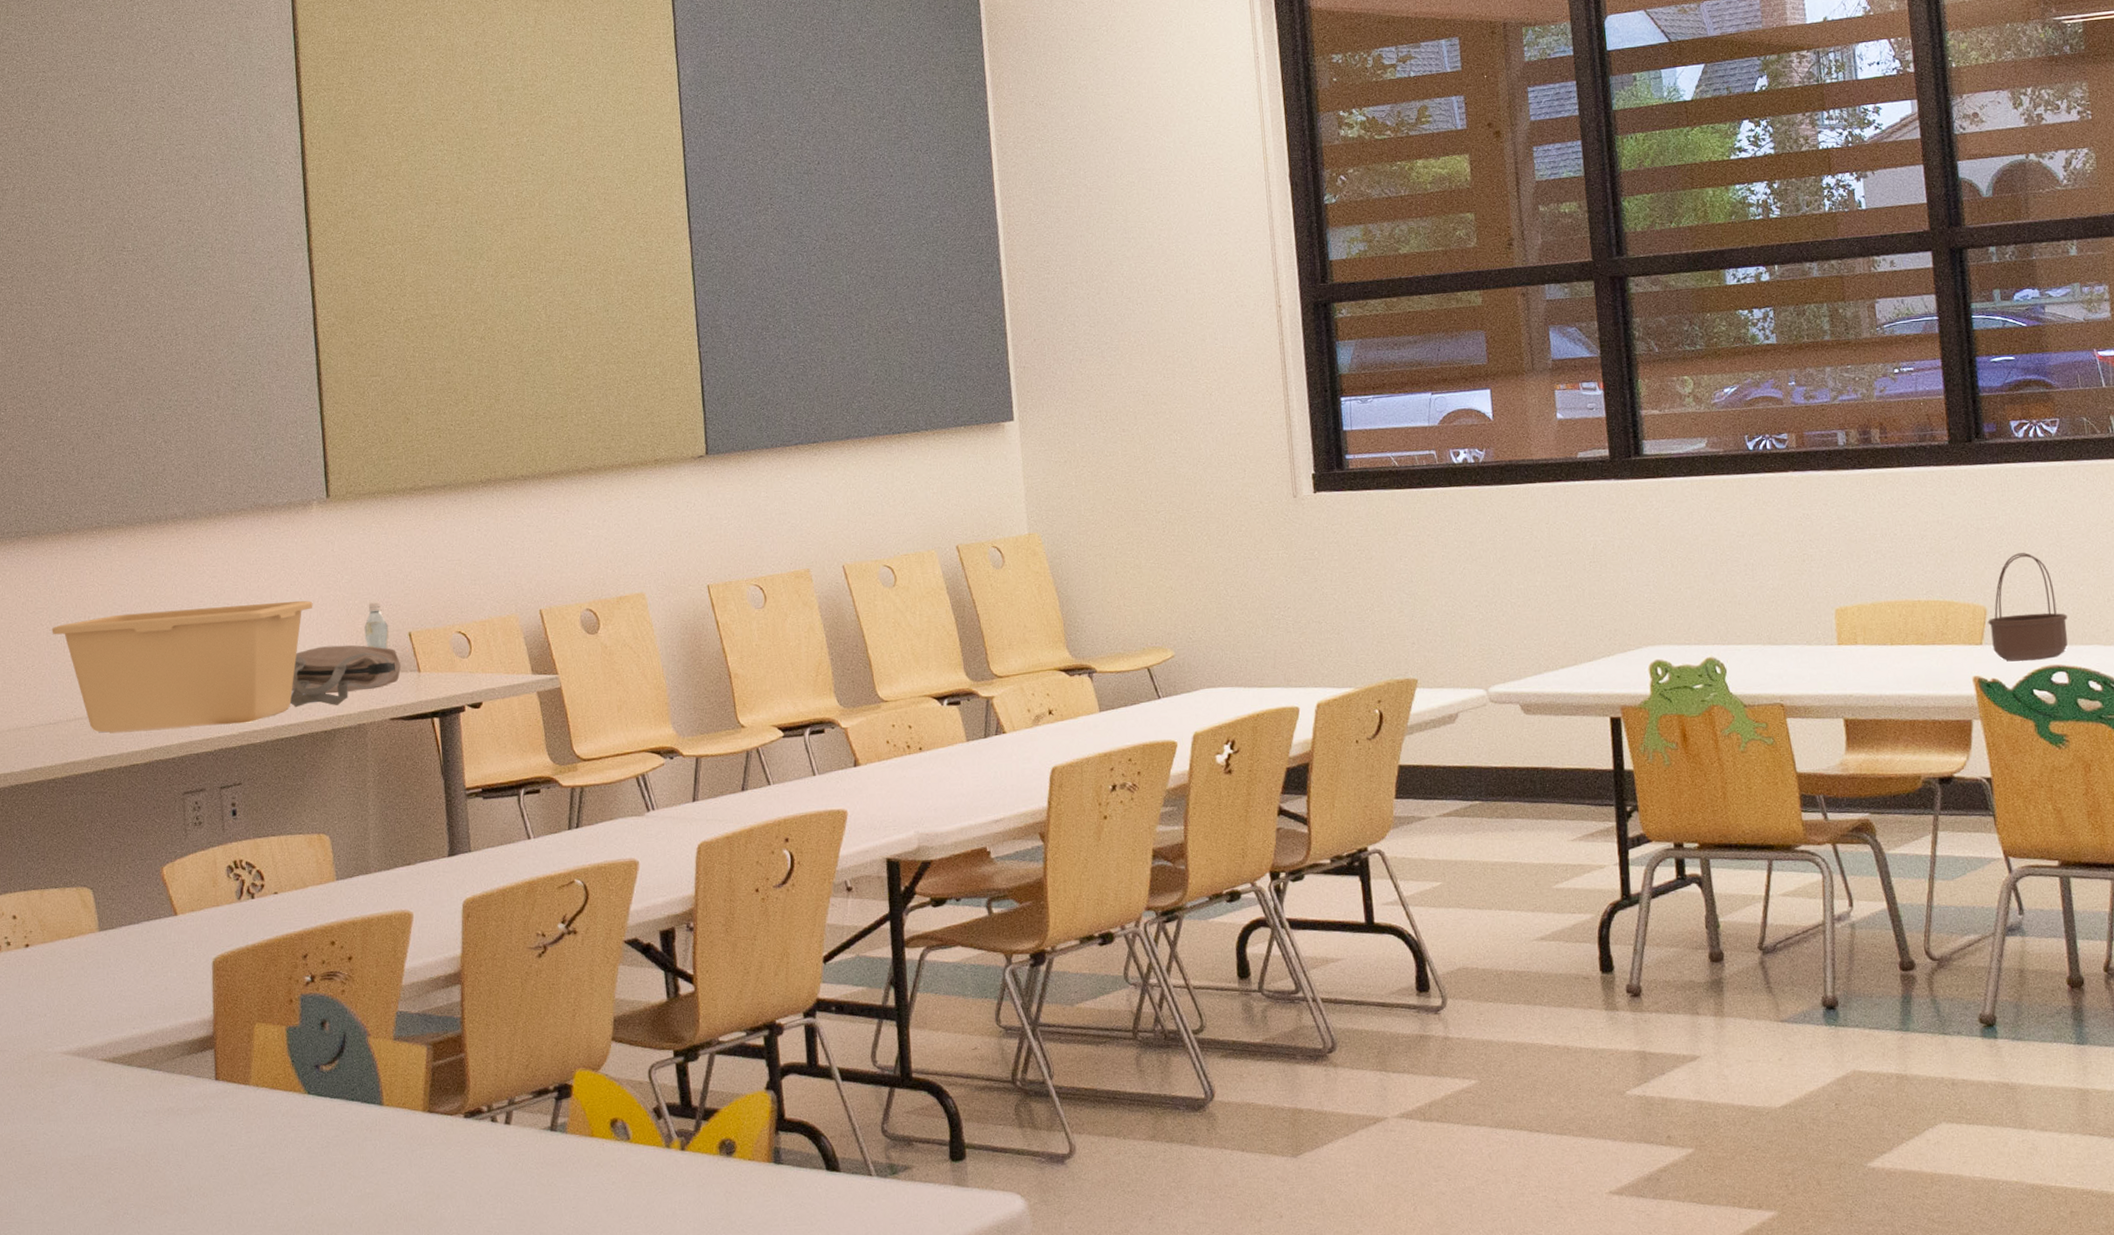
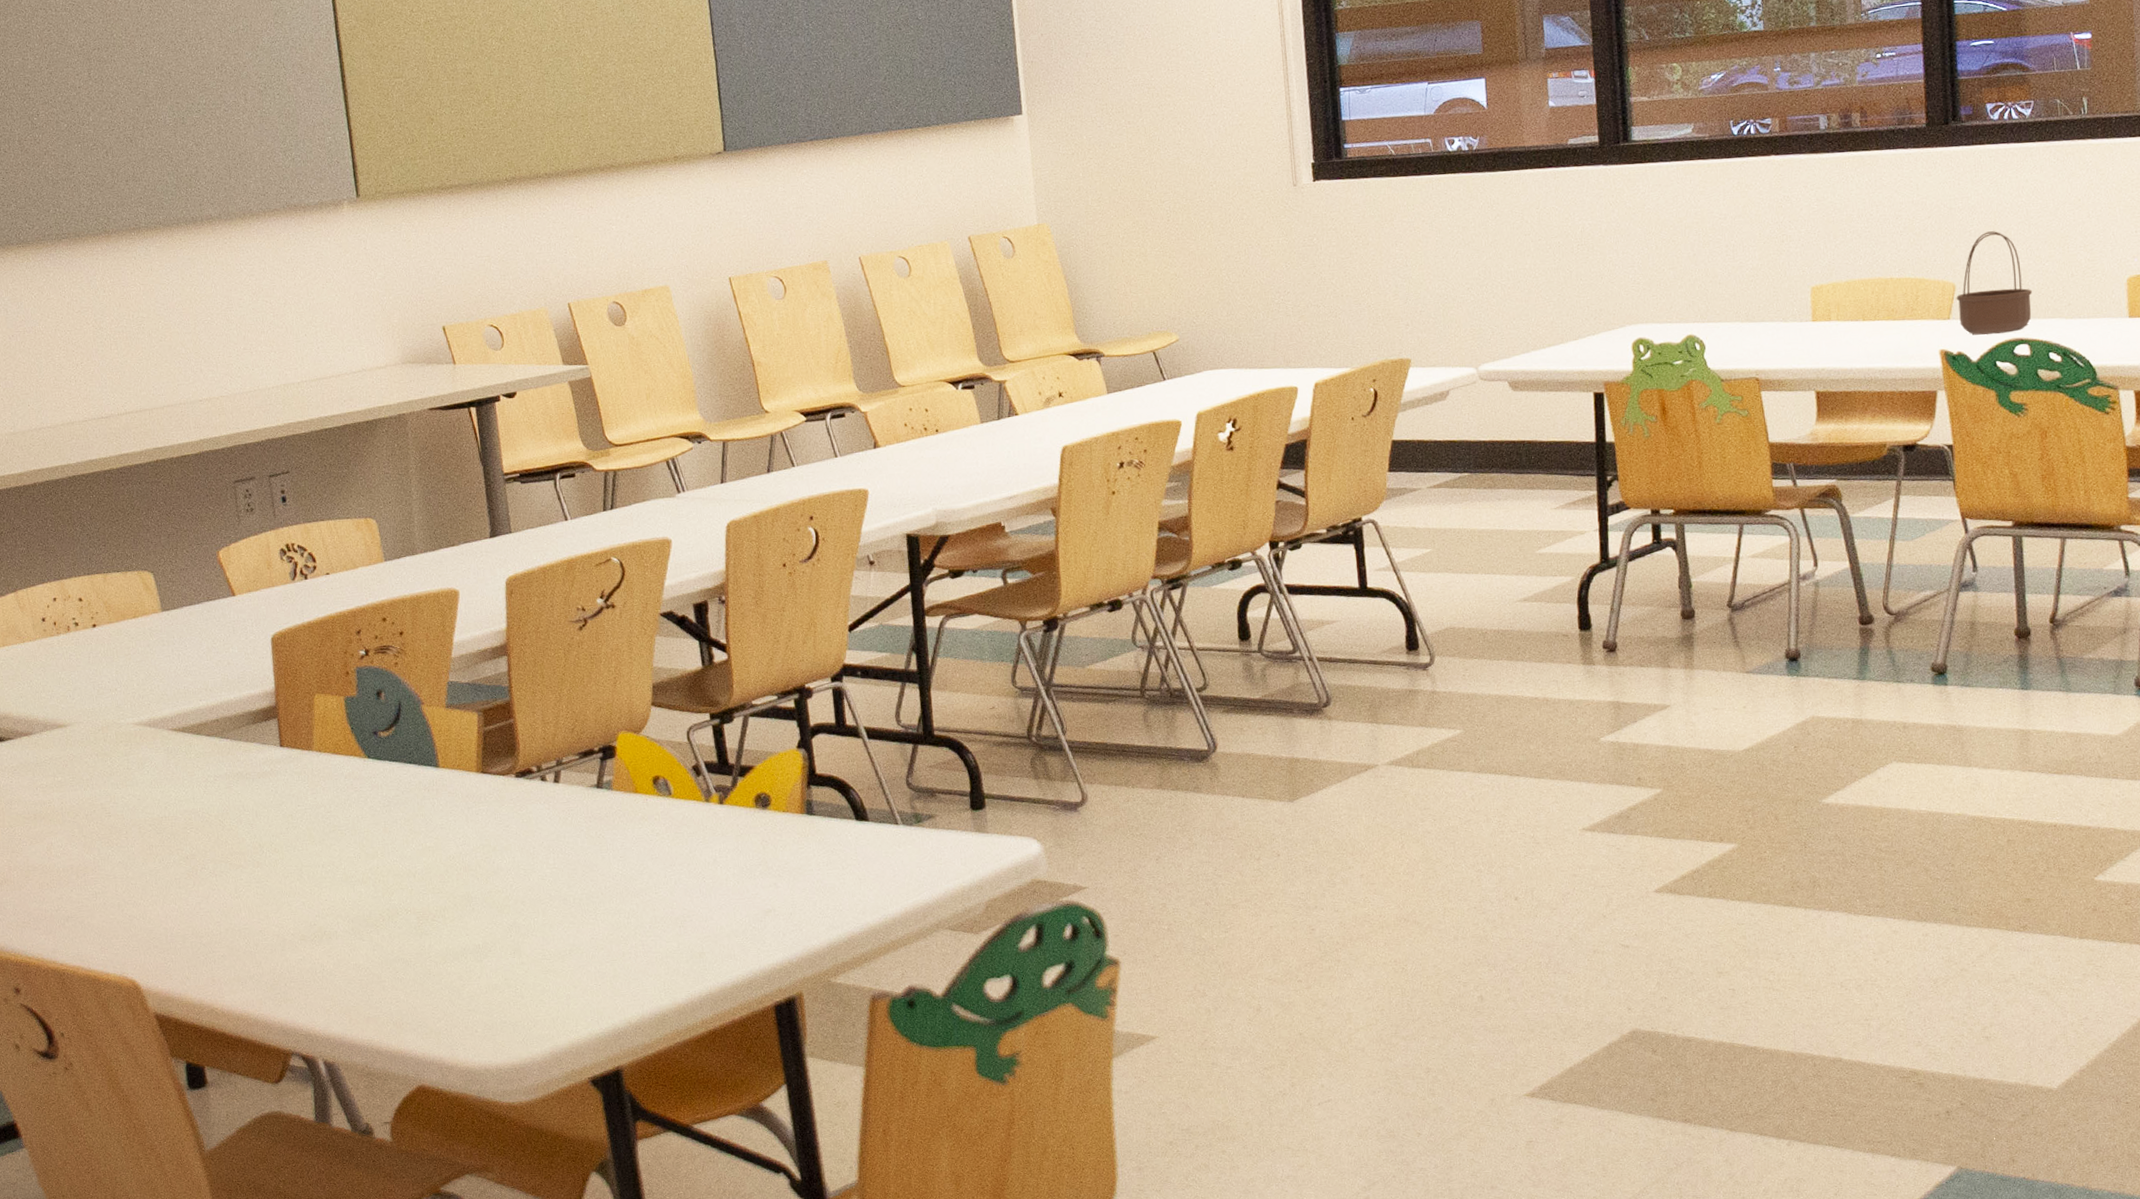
storage bin: present [51,600,313,733] -> none [97,297,349,426]
tote bag: present [289,645,402,708] -> none [331,339,437,400]
bottle: present [364,602,389,649] -> none [399,297,424,343]

